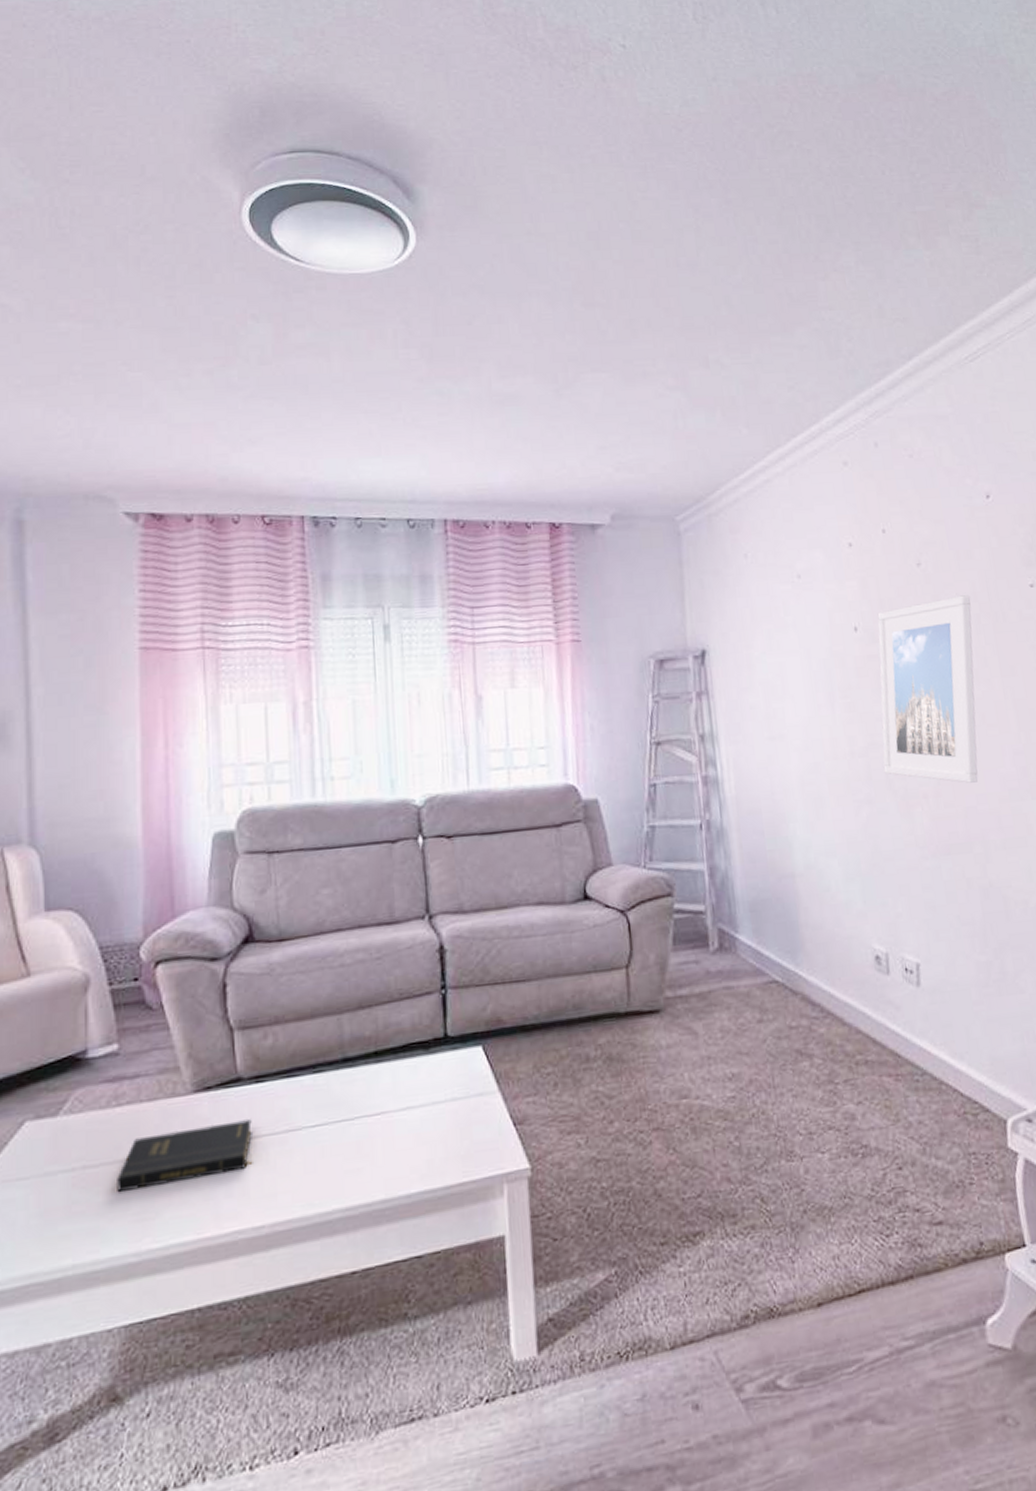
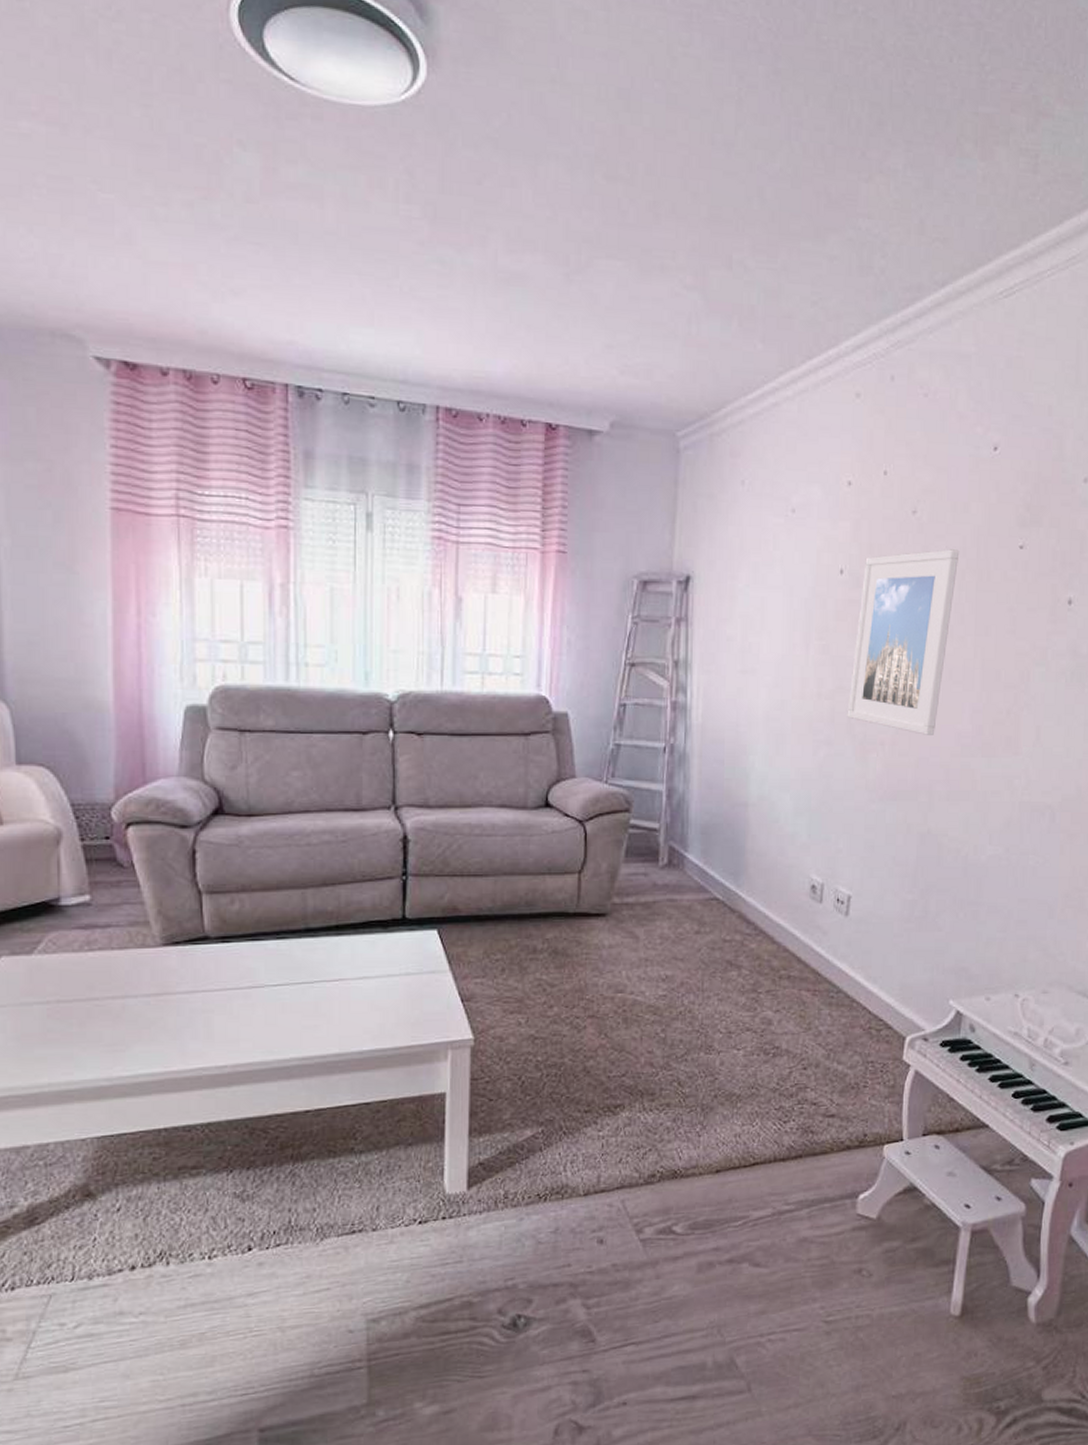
book: present [117,1119,253,1193] -> none [89,974,218,1027]

